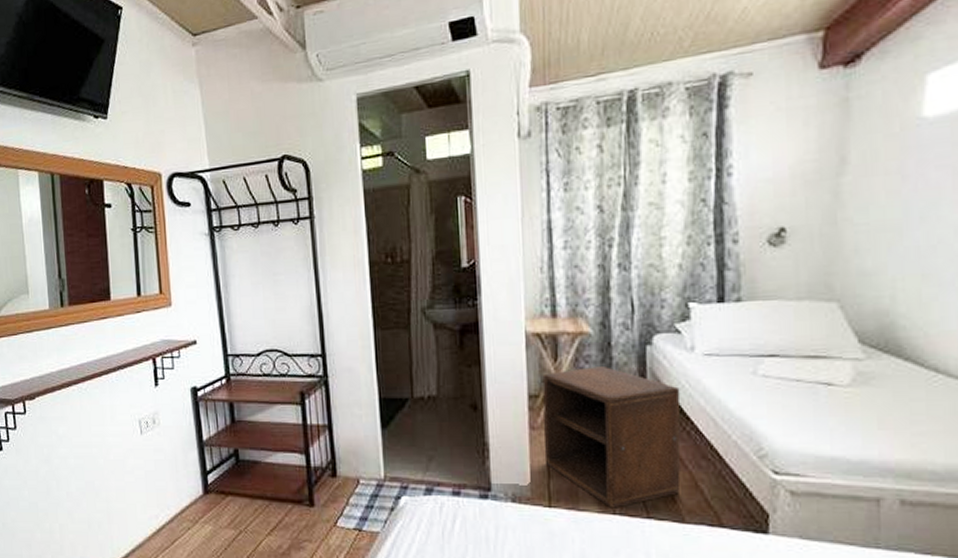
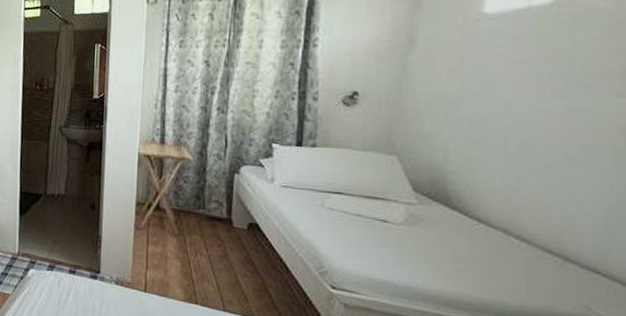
nightstand: present [542,365,681,508] -> none [144,185,259,300]

